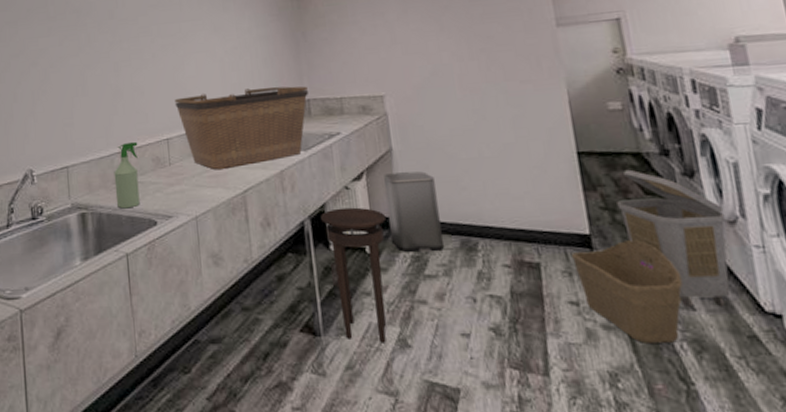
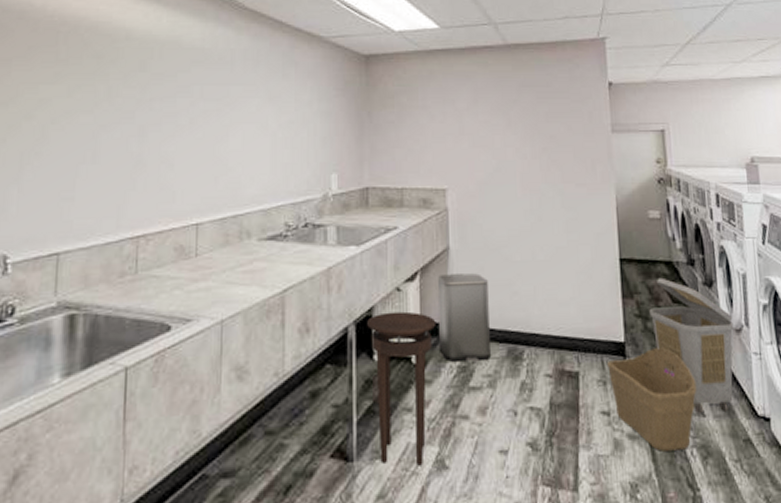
spray bottle: present [114,141,140,209] -> none [119,225,158,310]
bicycle basket: present [174,86,308,170] -> none [211,170,368,265]

